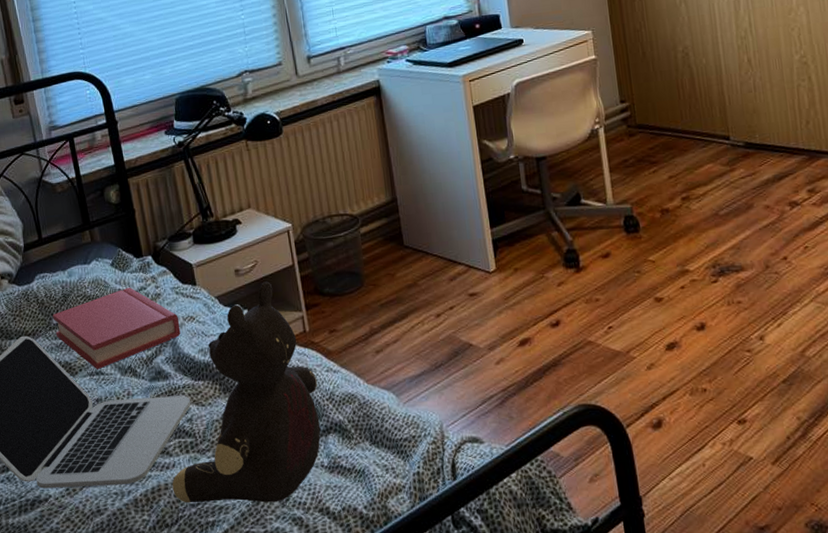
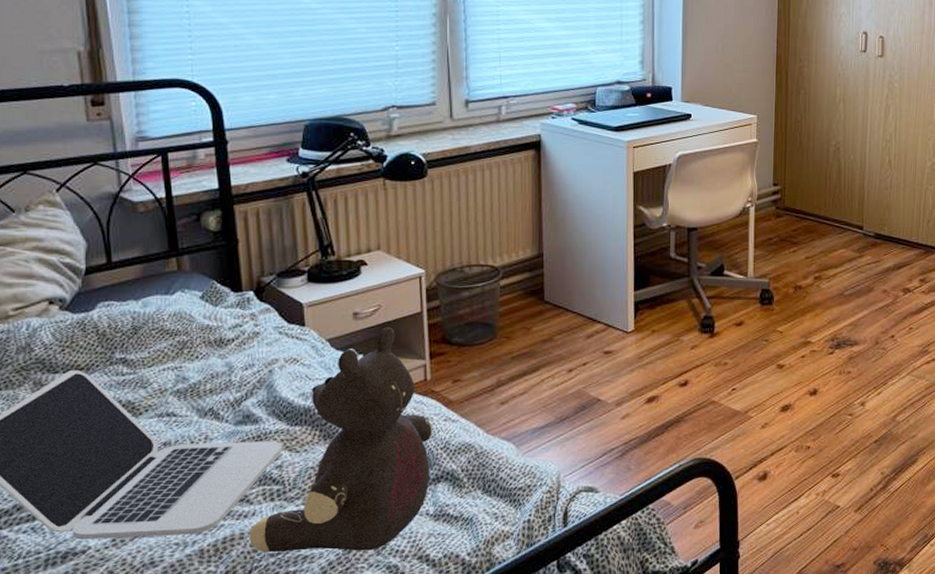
hardback book: present [53,287,181,369] -> none [116,323,280,410]

